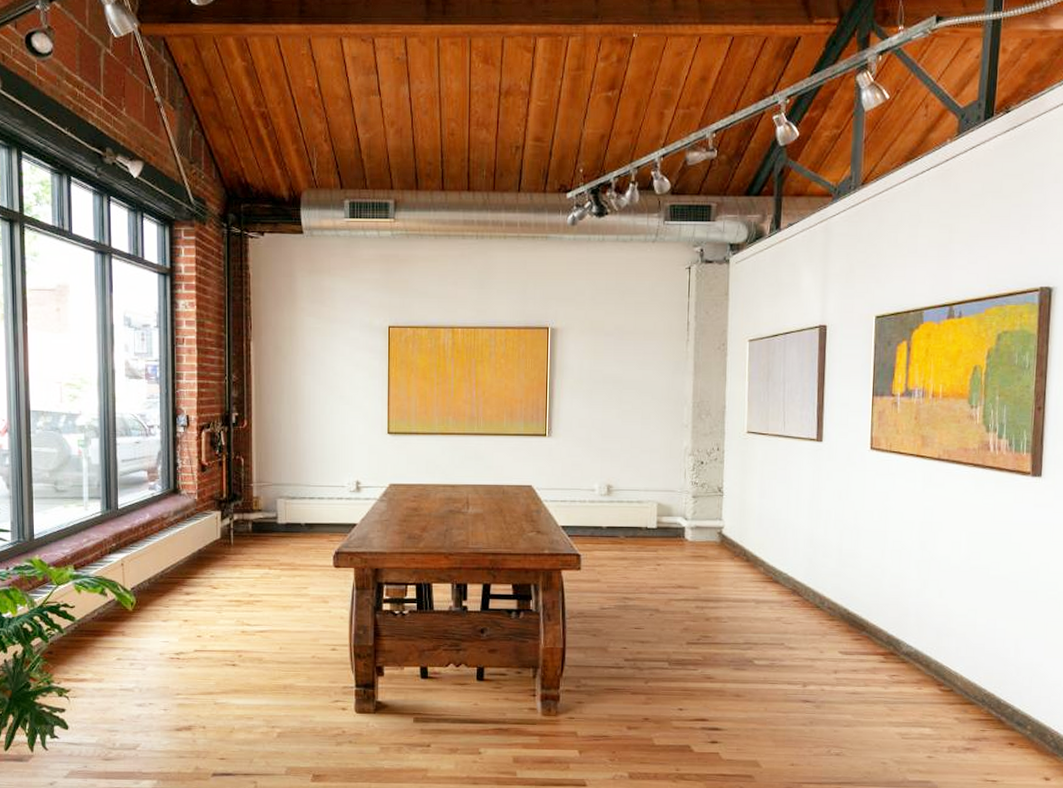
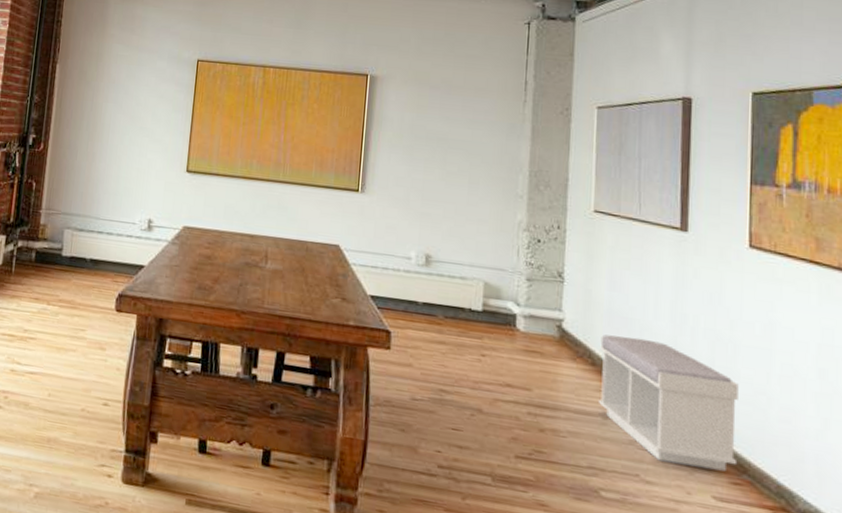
bench: none [751,534,860,631] -> present [598,334,739,472]

